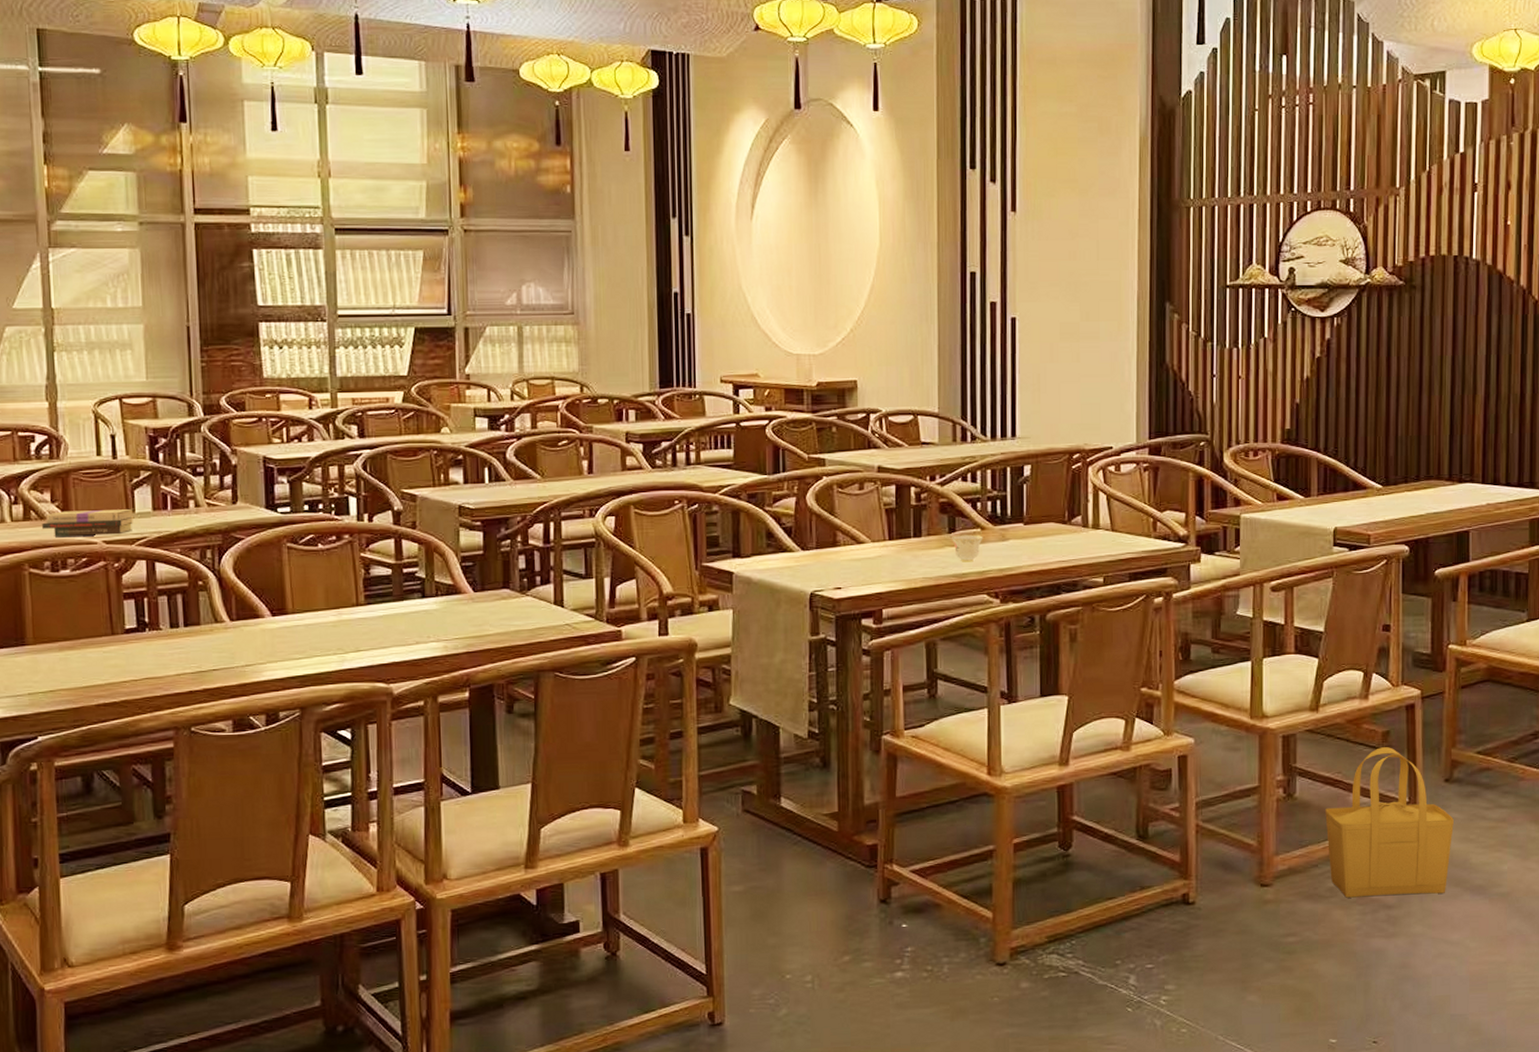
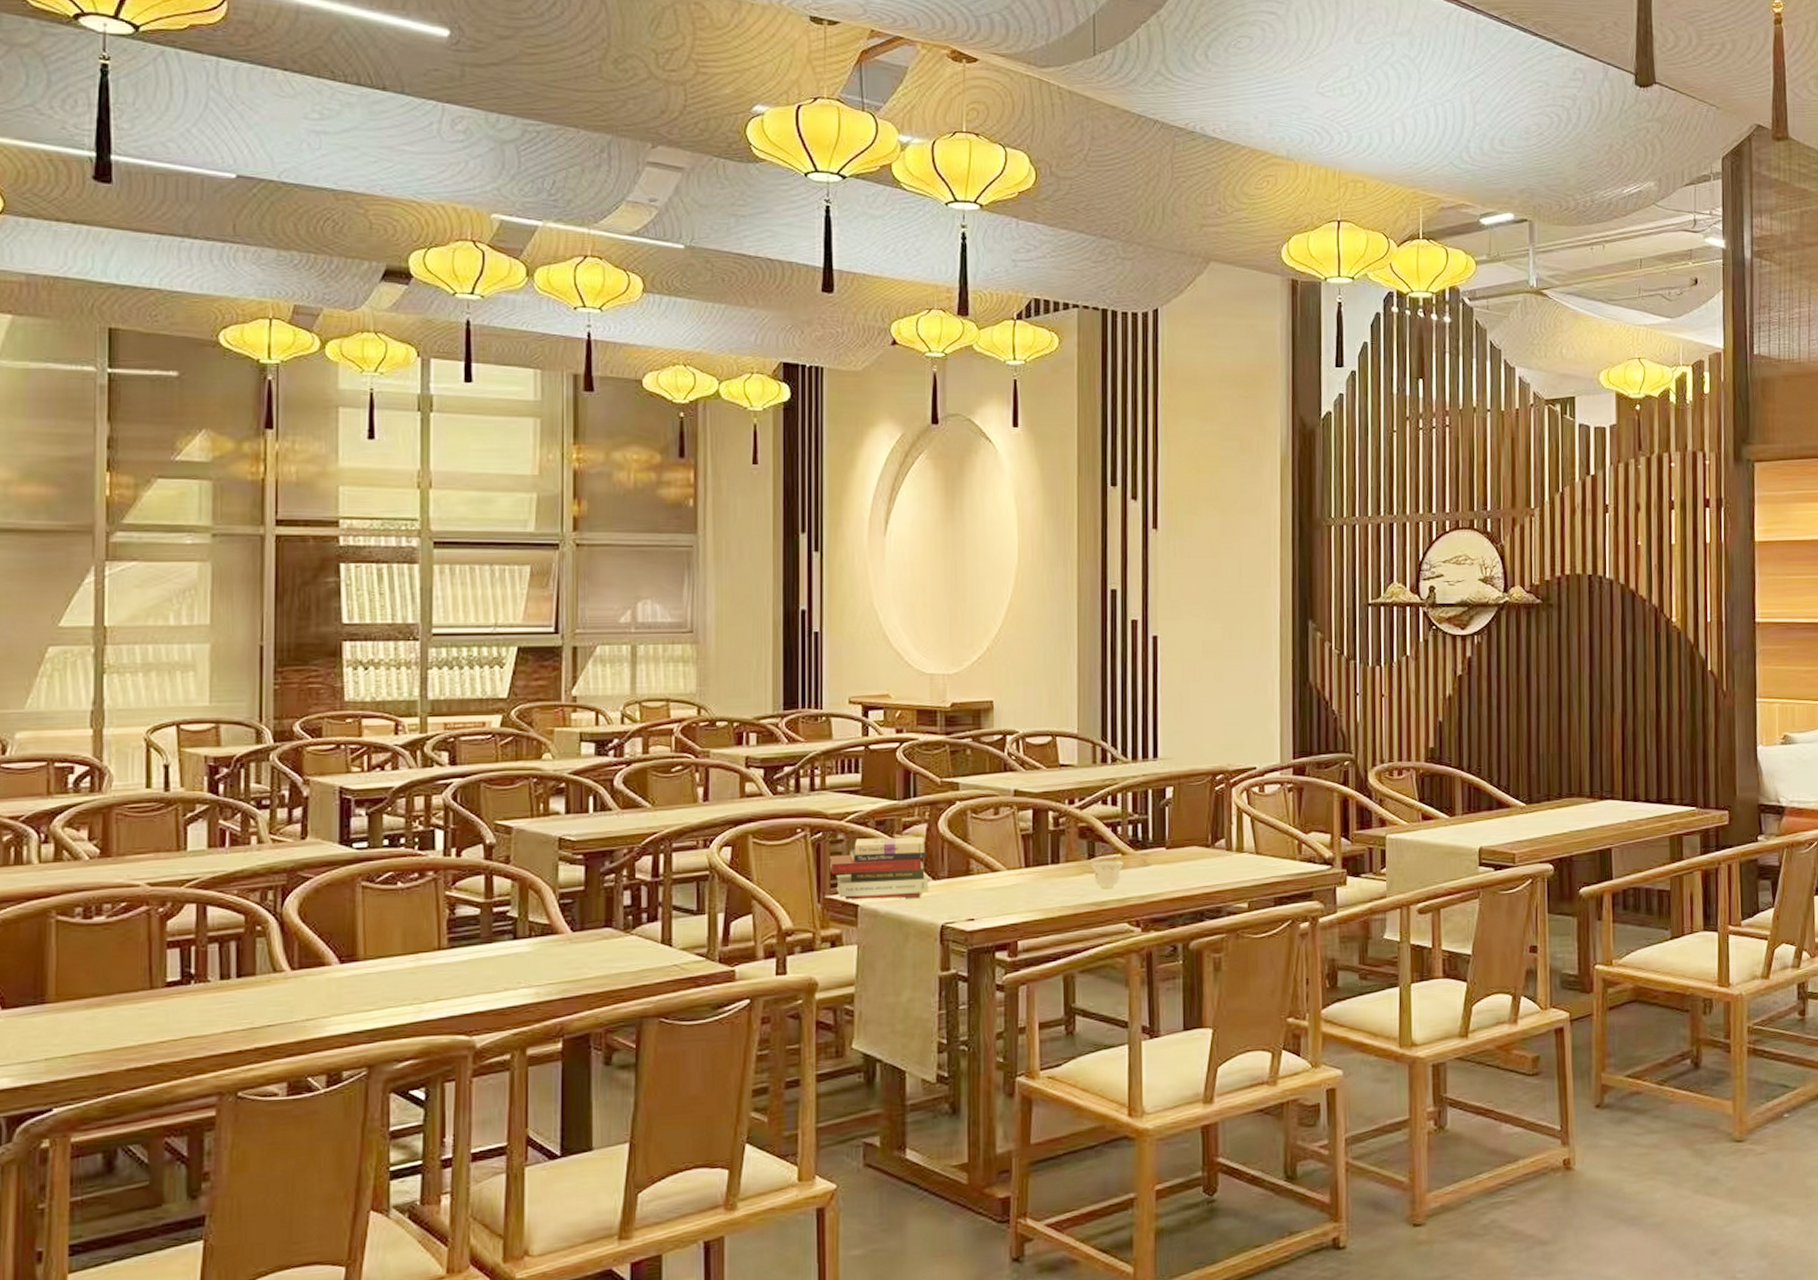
books: present [42,509,134,537] -> none [76,847,186,879]
books: none [705,509,798,568] -> present [829,836,929,899]
shopping bag: present [1325,747,1454,898] -> none [1477,1073,1606,1235]

